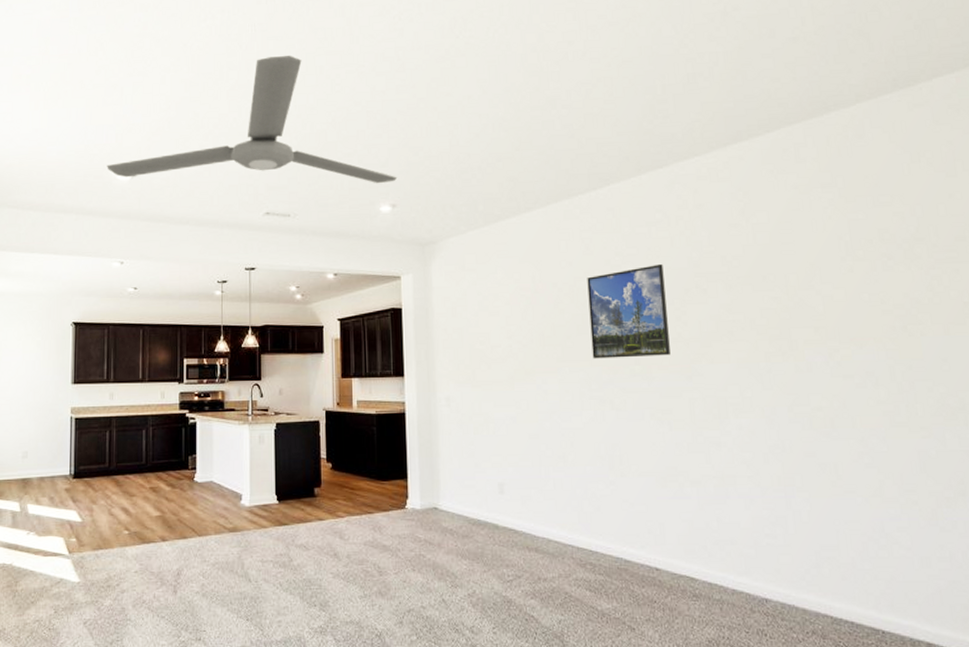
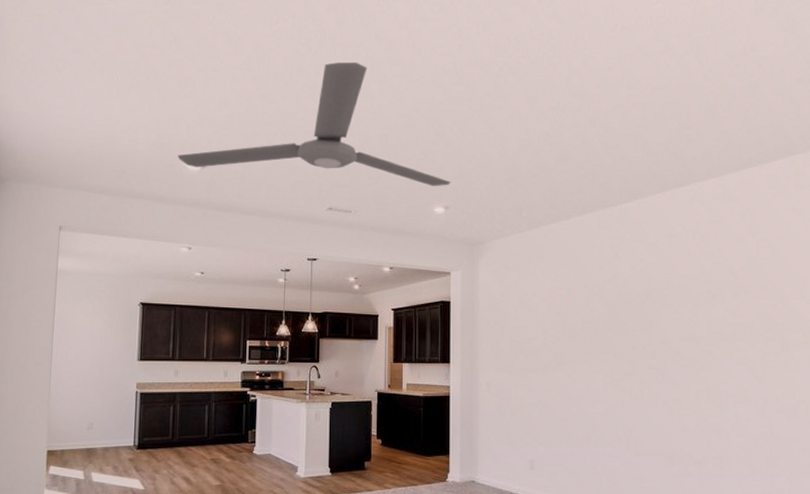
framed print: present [587,264,671,359] -> none [615,272,683,353]

